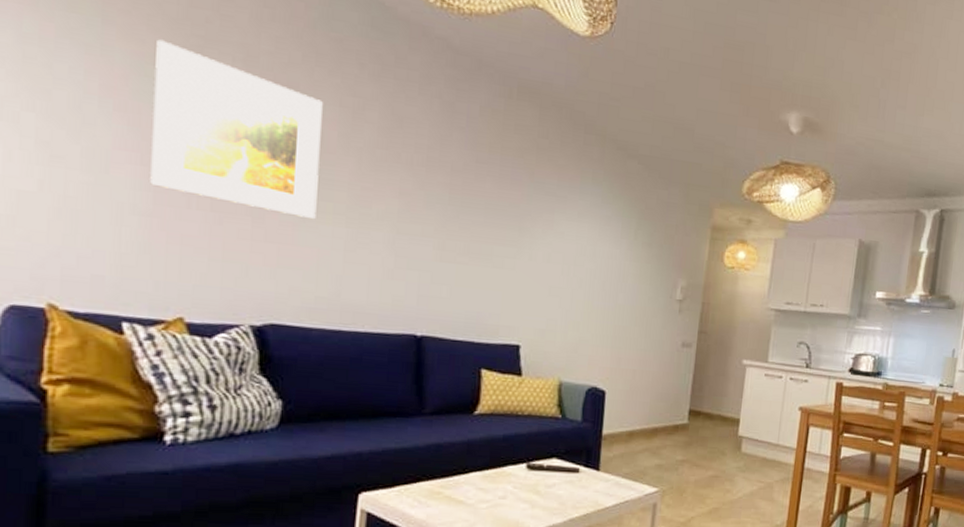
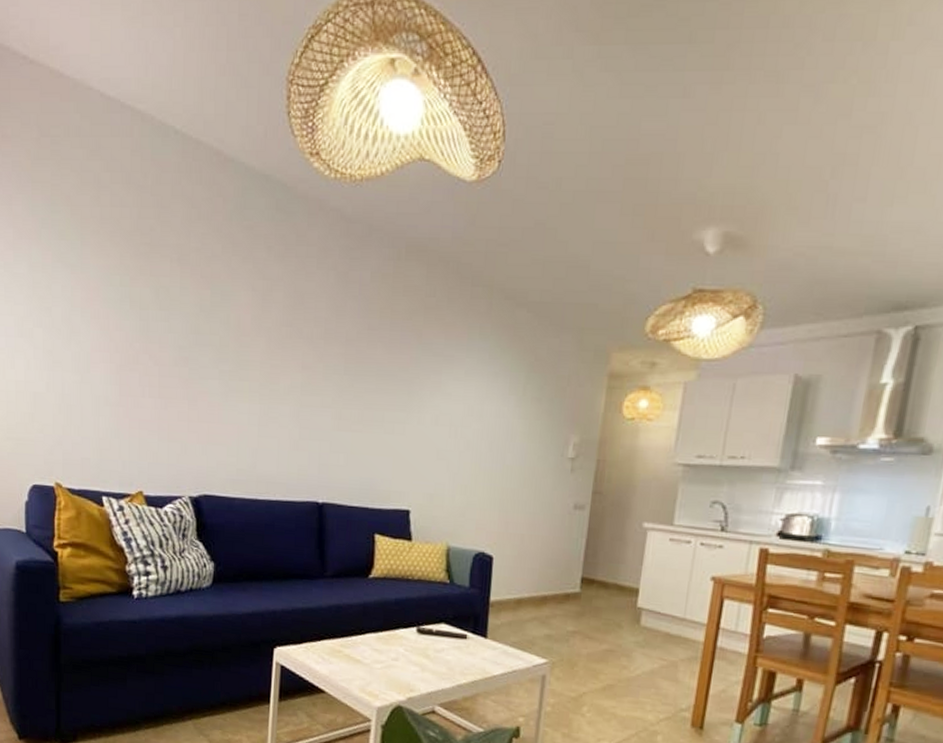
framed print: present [150,39,323,220] -> none [117,252,239,399]

